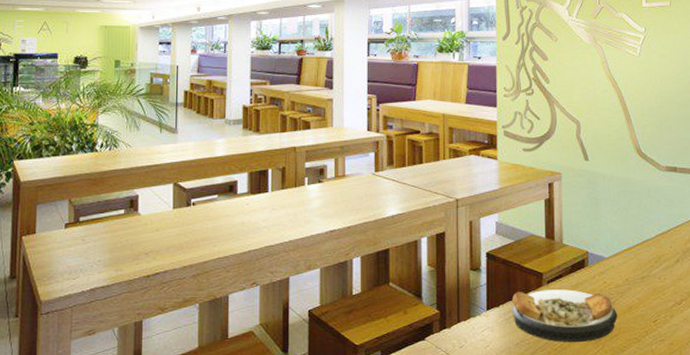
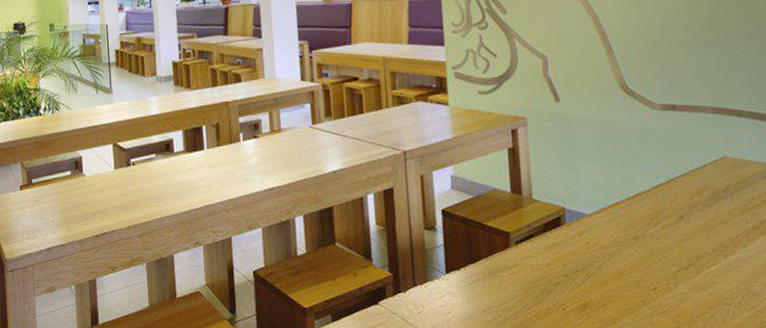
plate: present [512,289,618,343] -> none [474,251,606,312]

